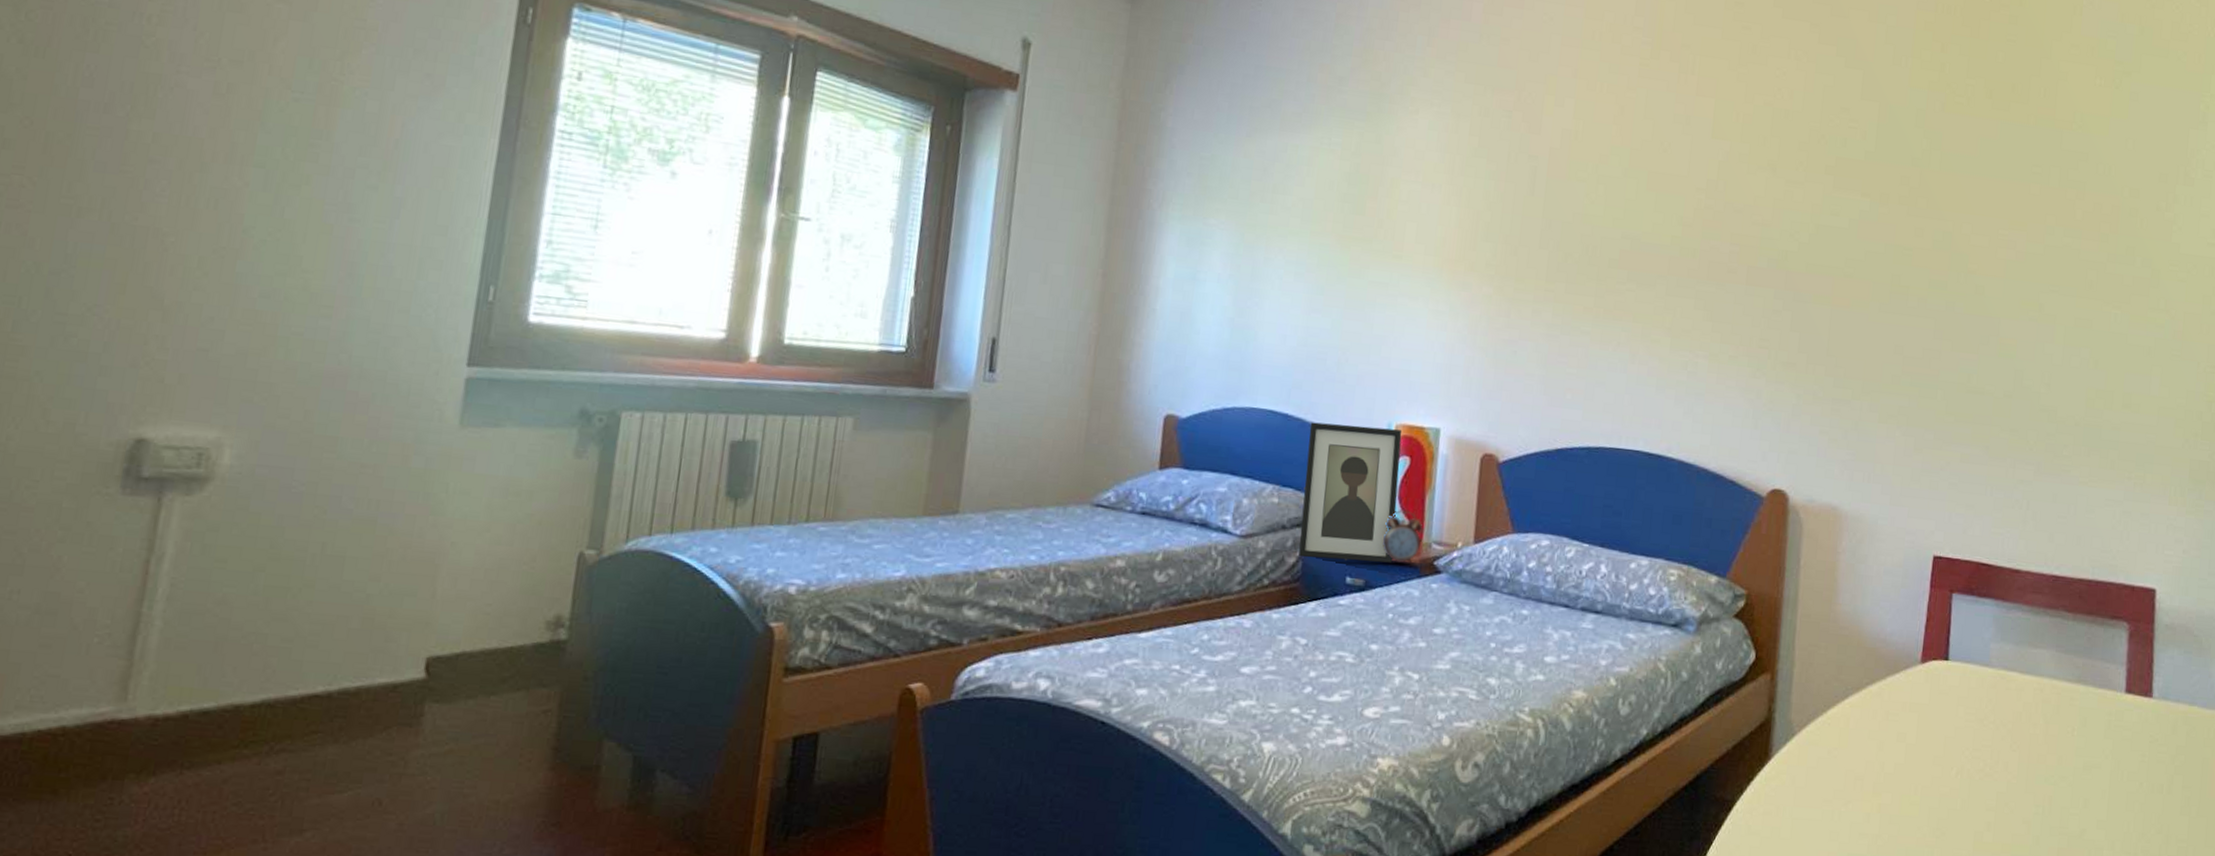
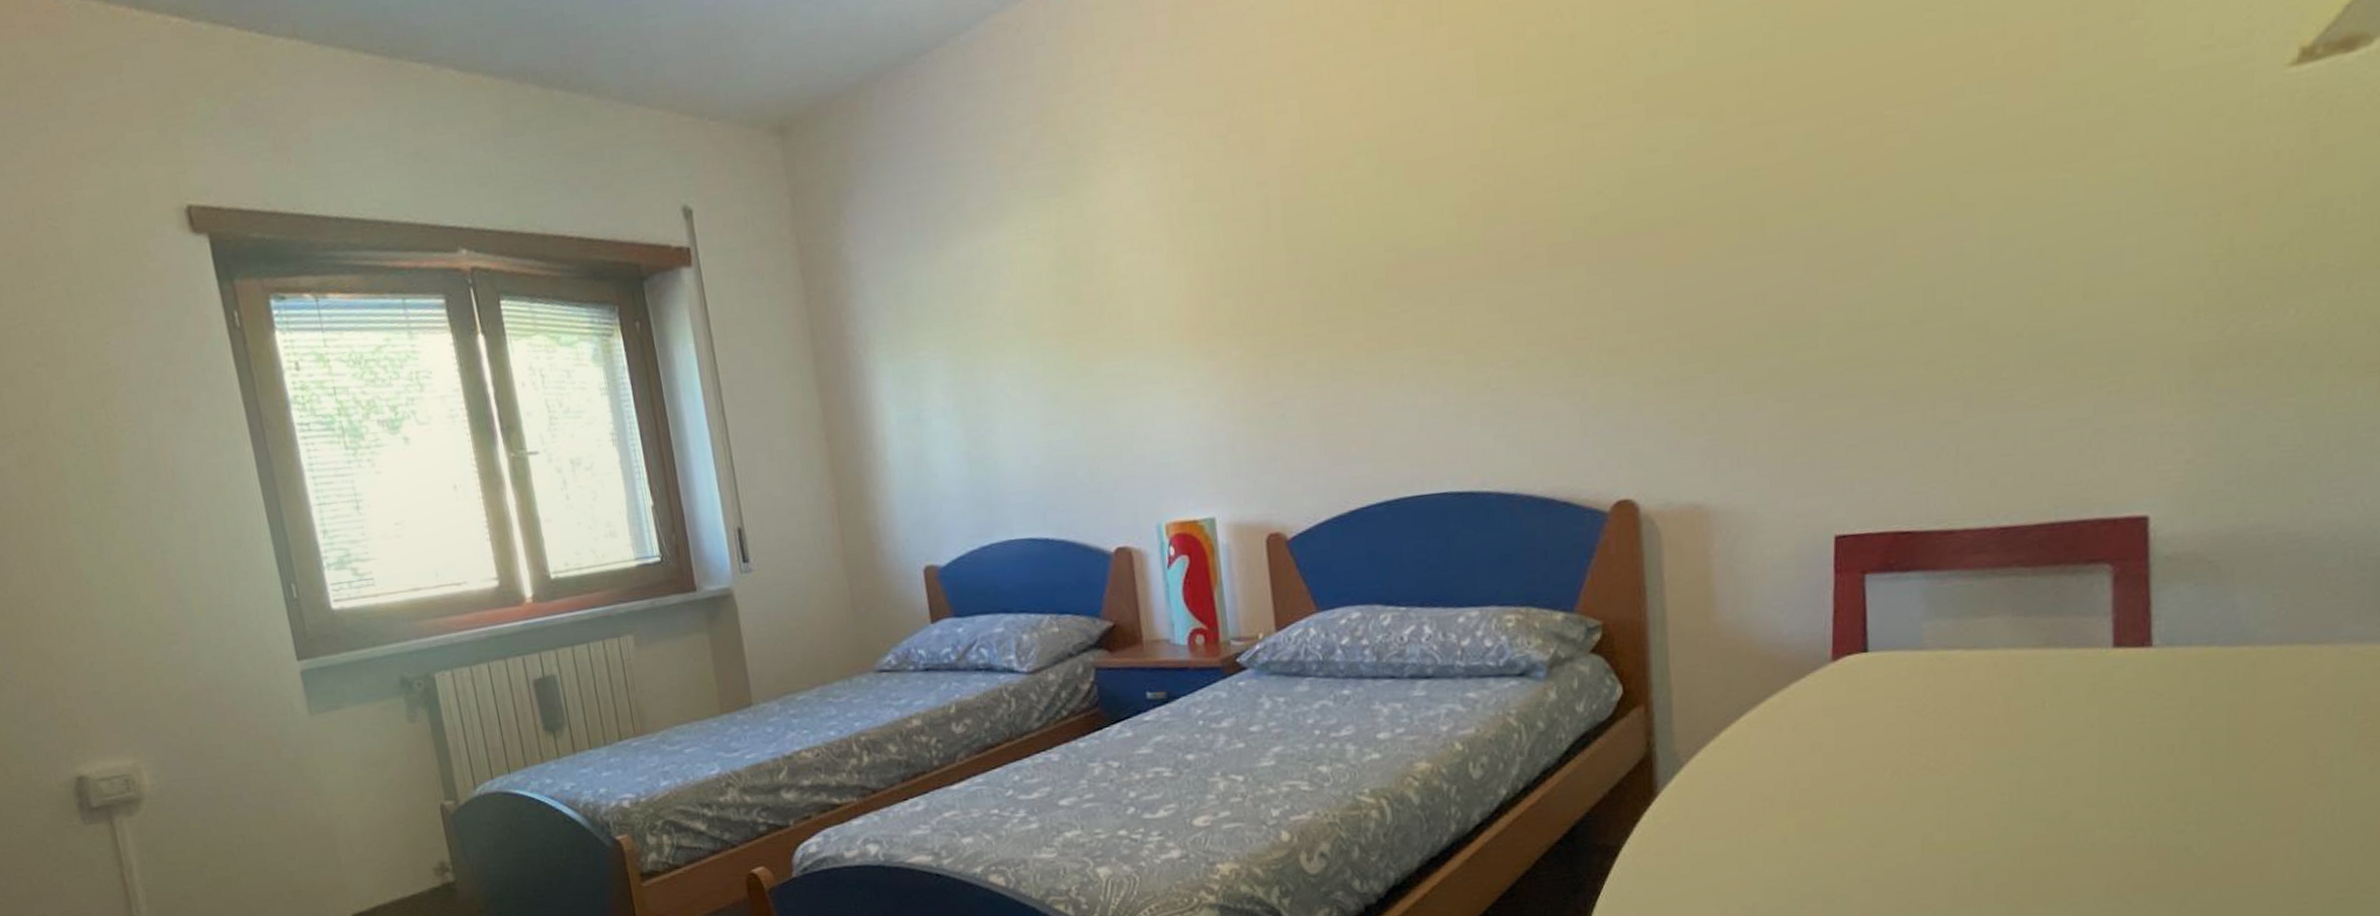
picture frame: present [1298,422,1402,563] -> none [1074,529,1192,682]
alarm clock: present [1382,509,1423,565] -> none [1176,611,1218,667]

